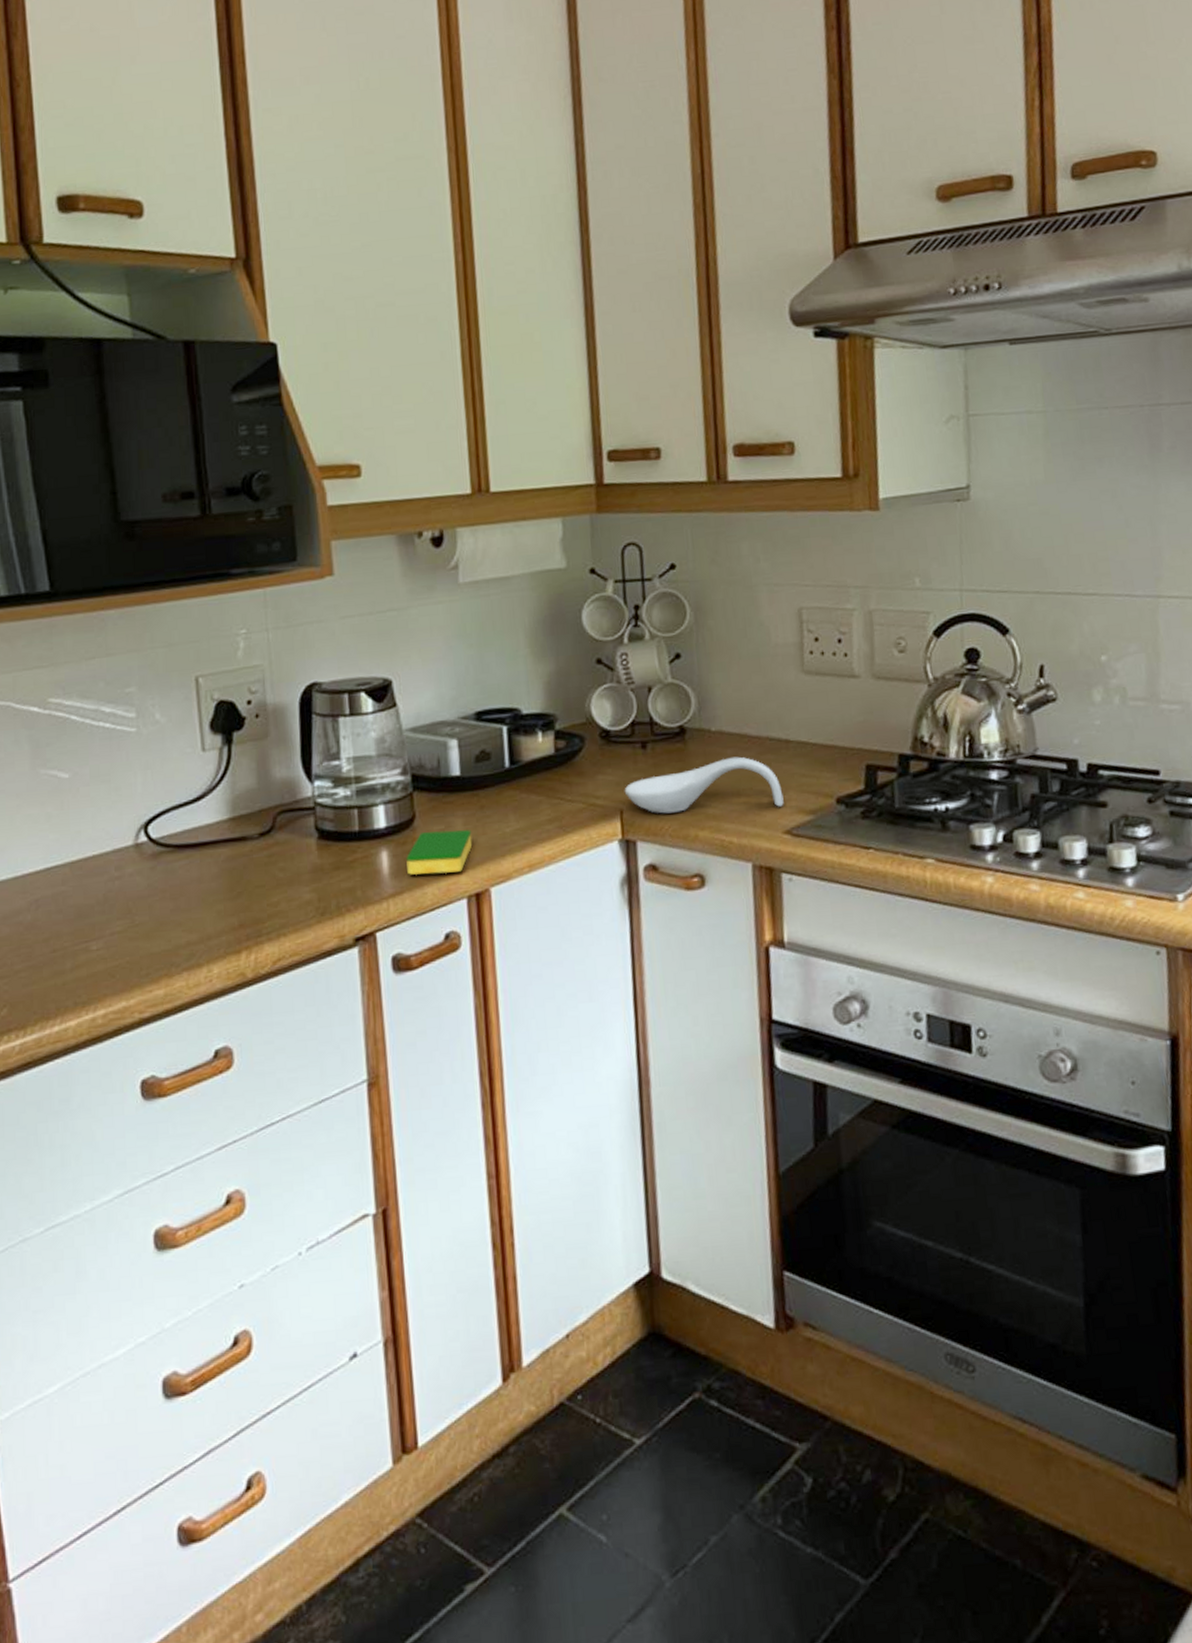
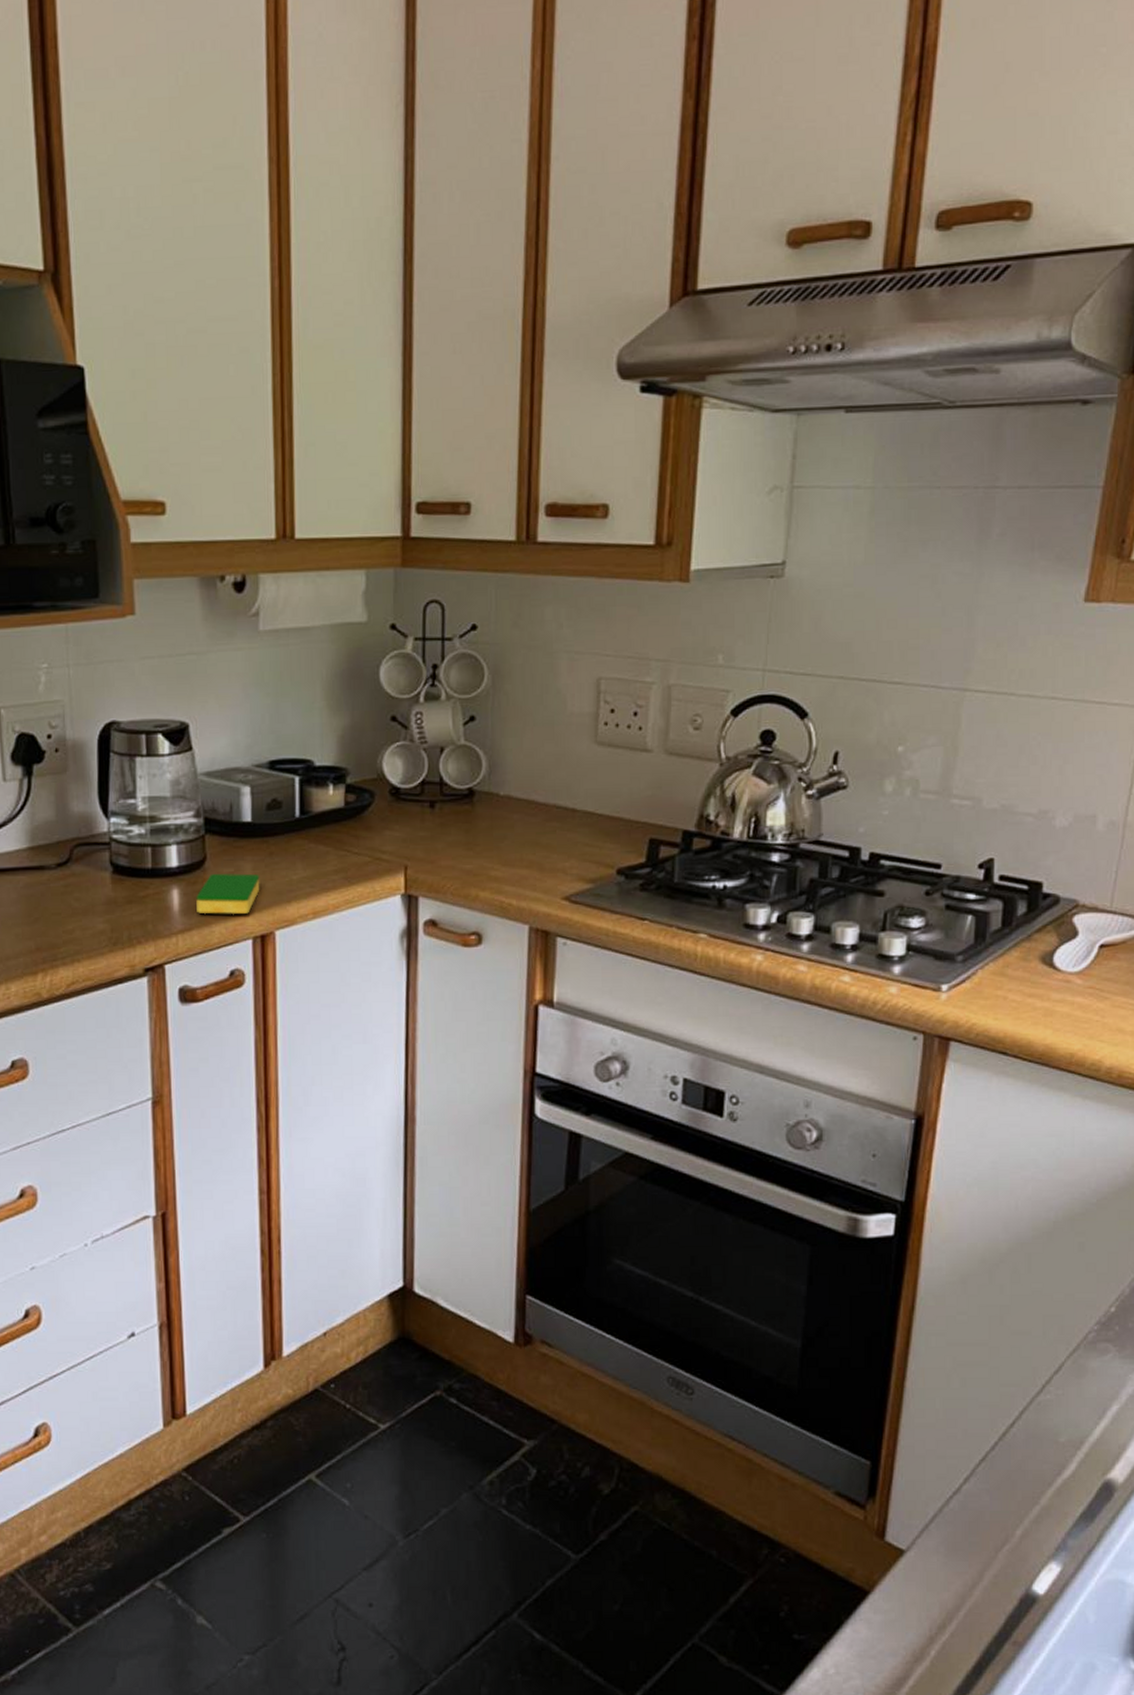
spoon rest: present [624,756,784,814] -> none [410,822,565,874]

